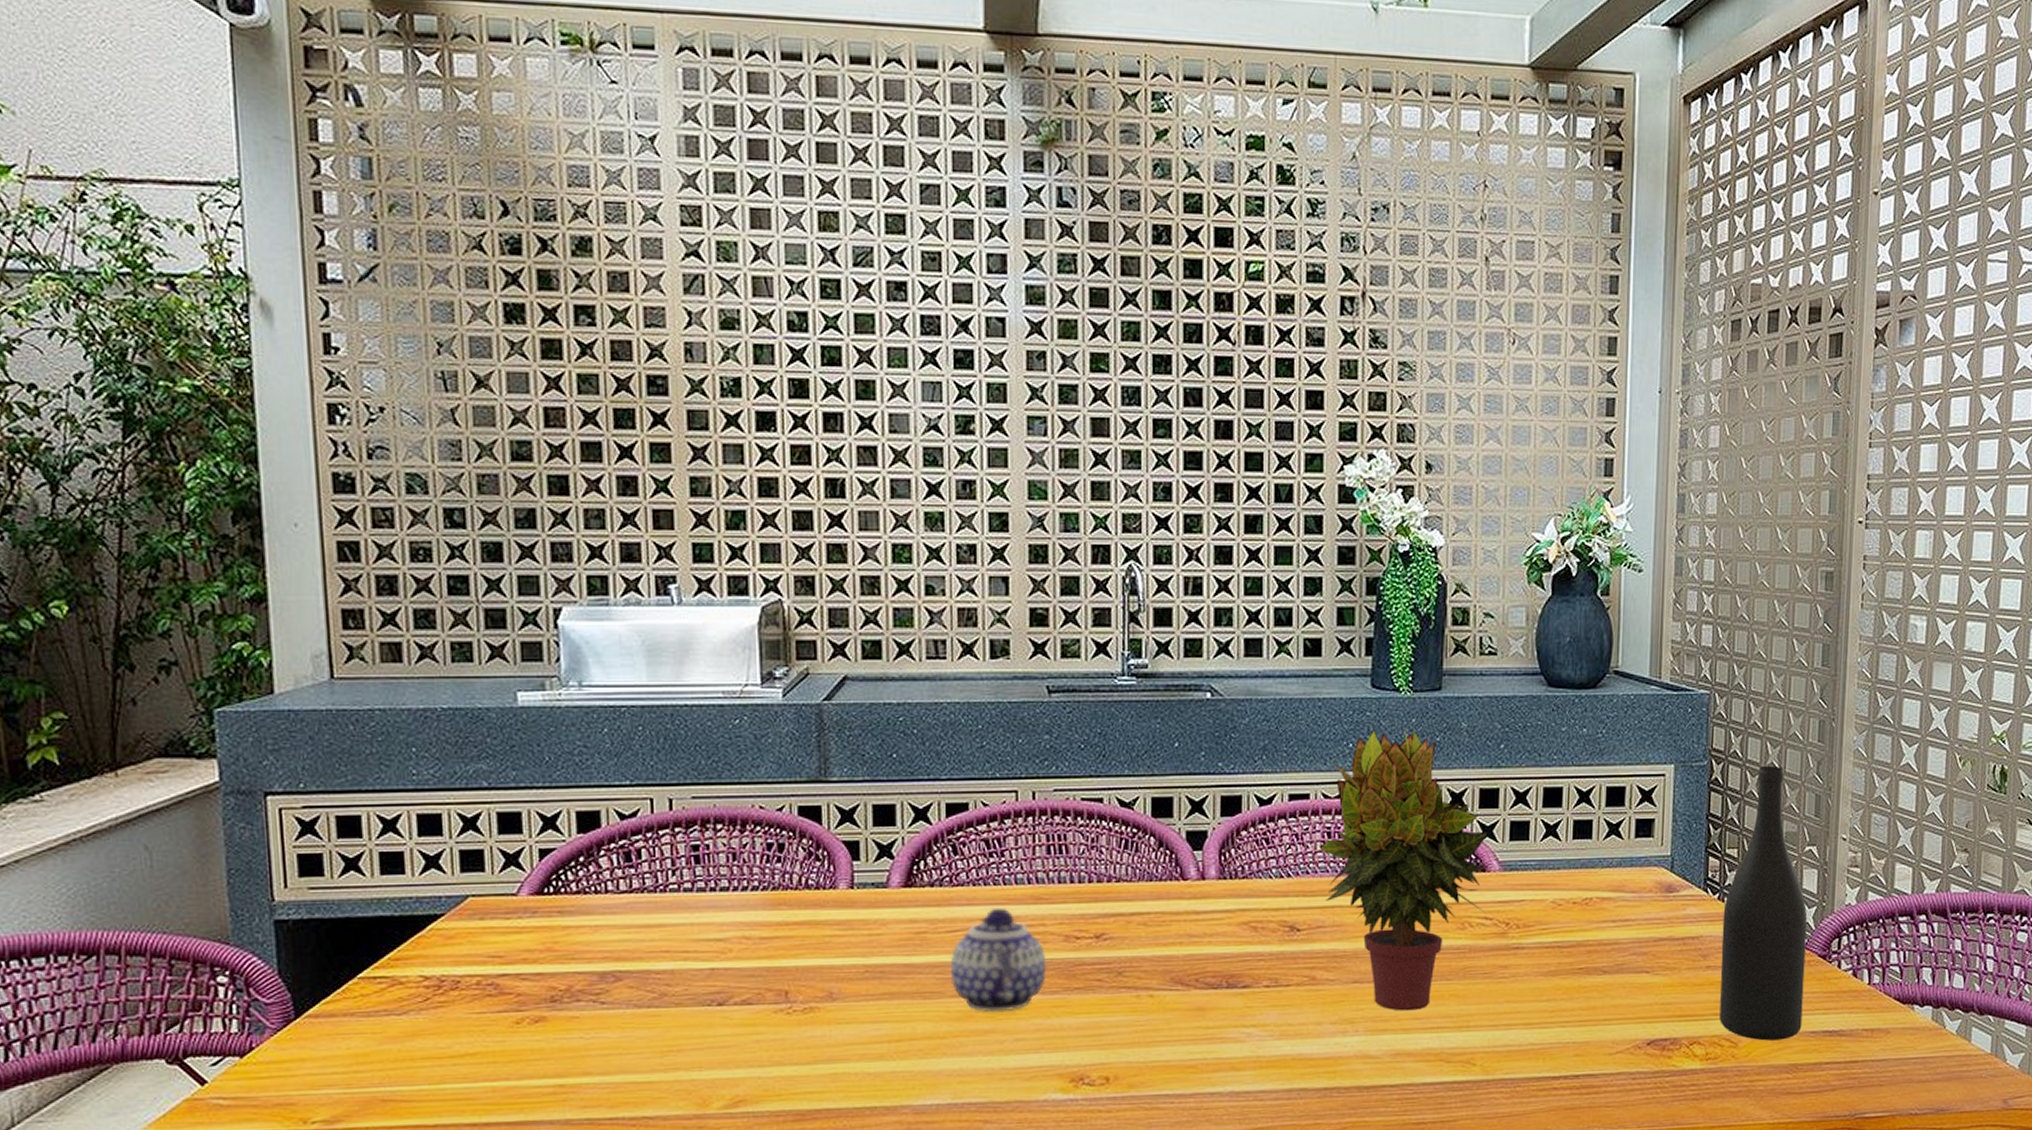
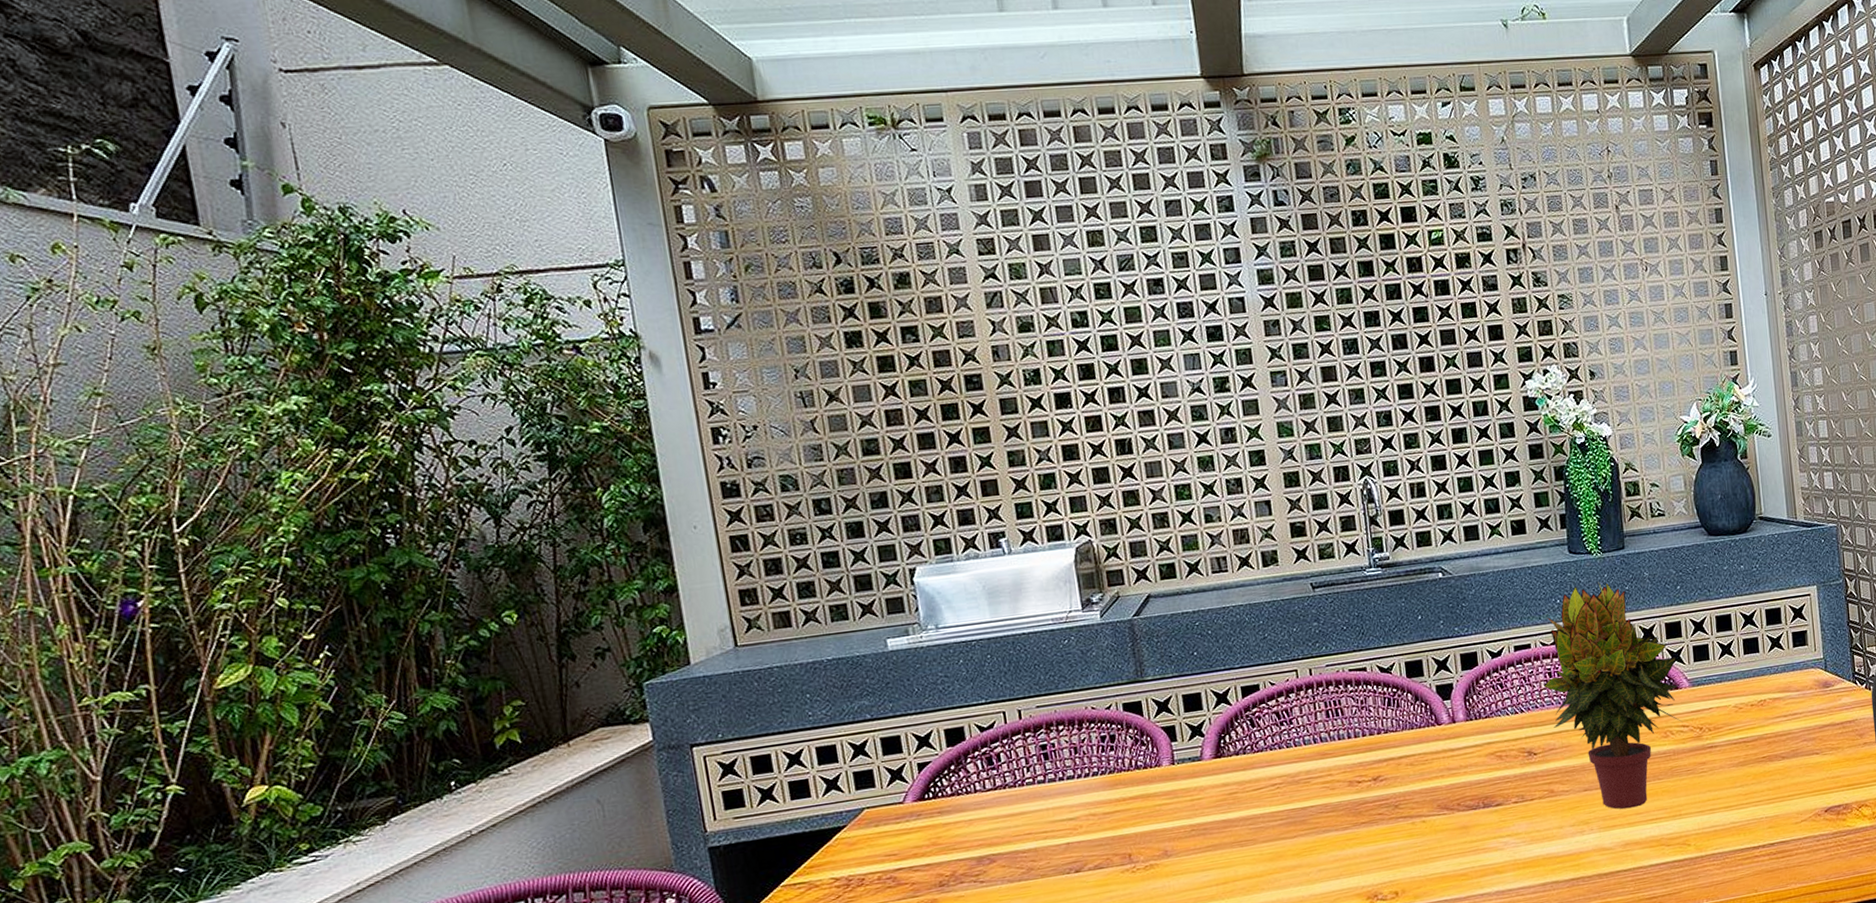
teapot: present [950,907,1047,1012] -> none [1258,764,1338,851]

